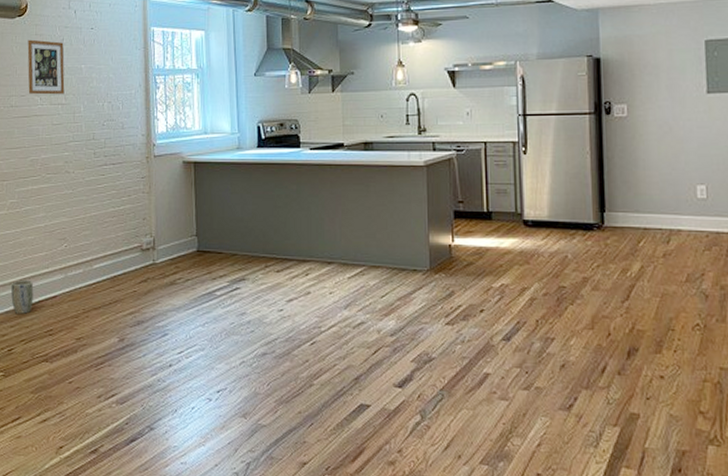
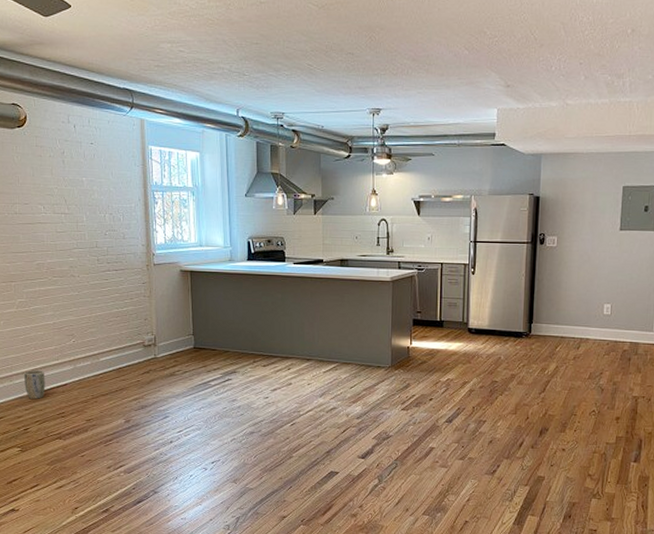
picture frame: present [27,39,65,95] -> none [28,150,67,205]

